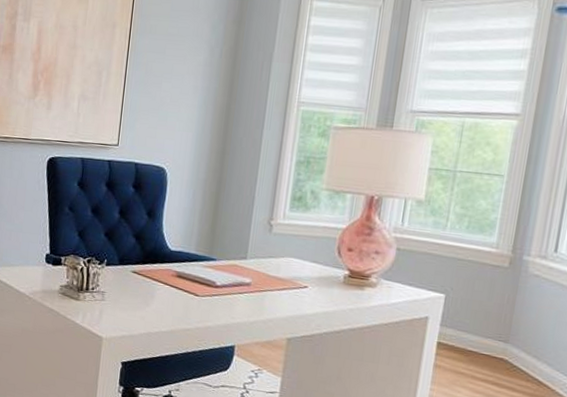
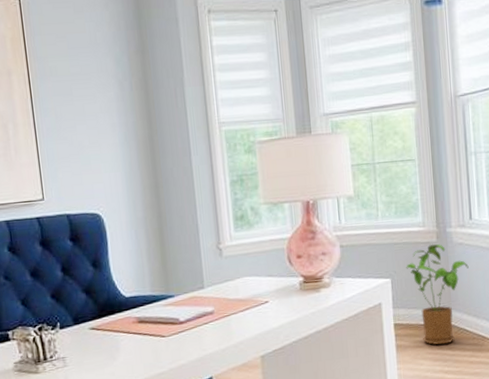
house plant: none [465,268,541,378] -> present [406,243,469,345]

